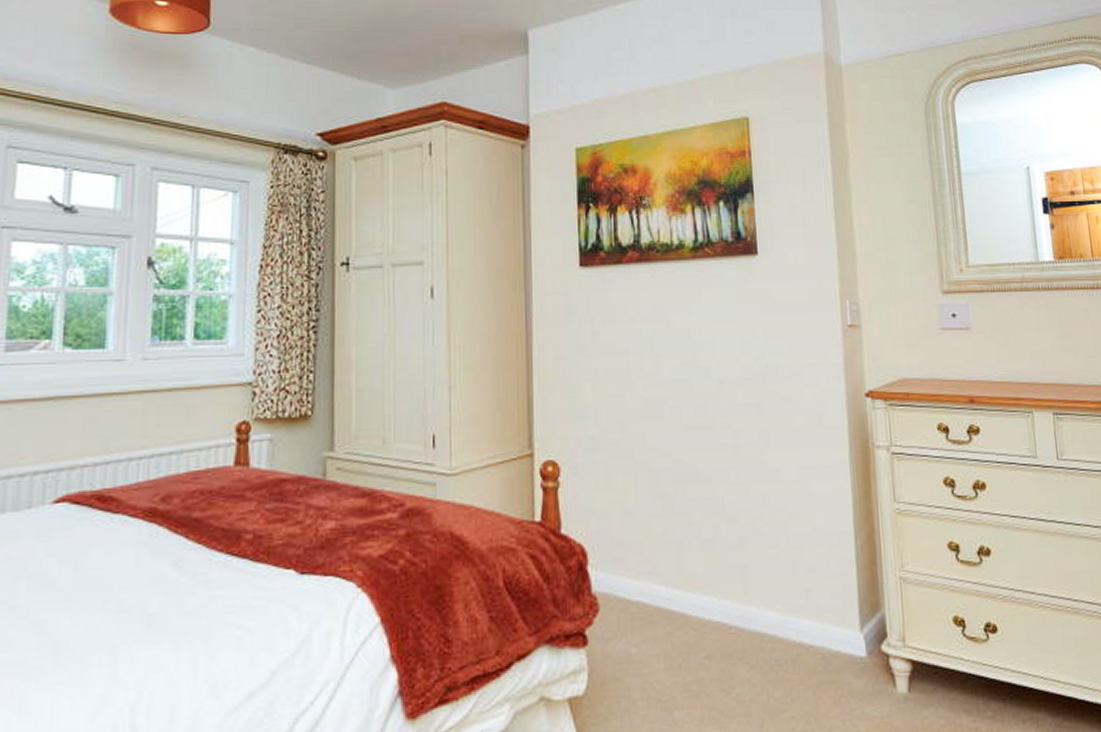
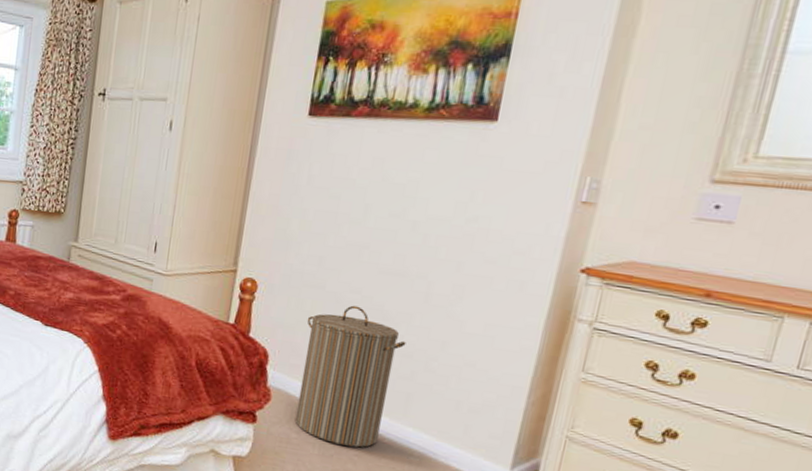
laundry hamper: none [621,472,728,649] -> present [295,305,406,448]

